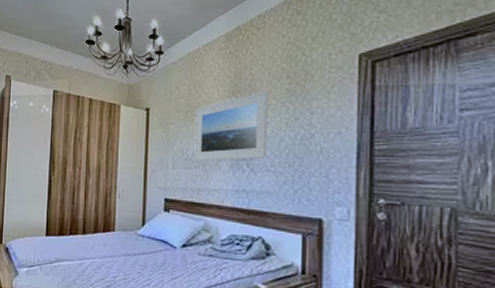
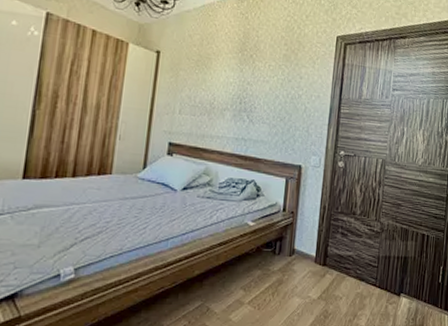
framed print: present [194,90,269,162] -> none [201,52,270,112]

